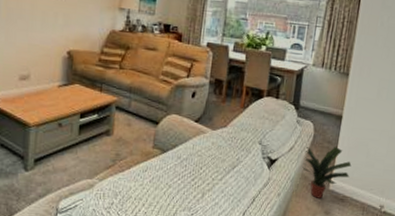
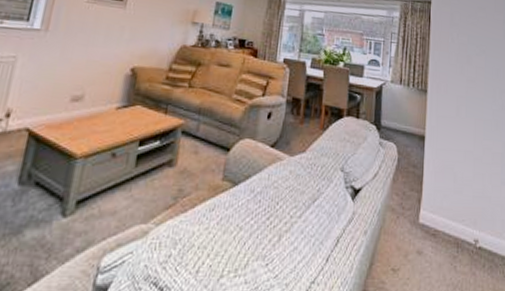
potted plant: present [302,147,352,199] -> none [389,171,440,235]

